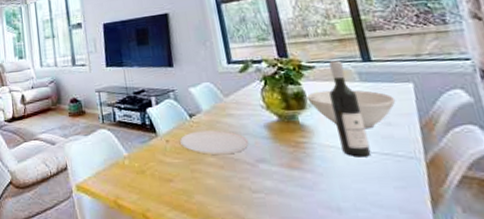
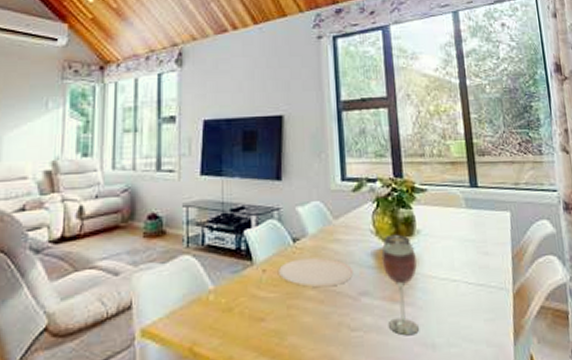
wineglass: none [274,108,321,199] -> present [381,234,419,336]
bowl: present [307,90,396,129] -> none [416,216,494,259]
bottle: present [329,60,371,157] -> none [437,184,468,289]

